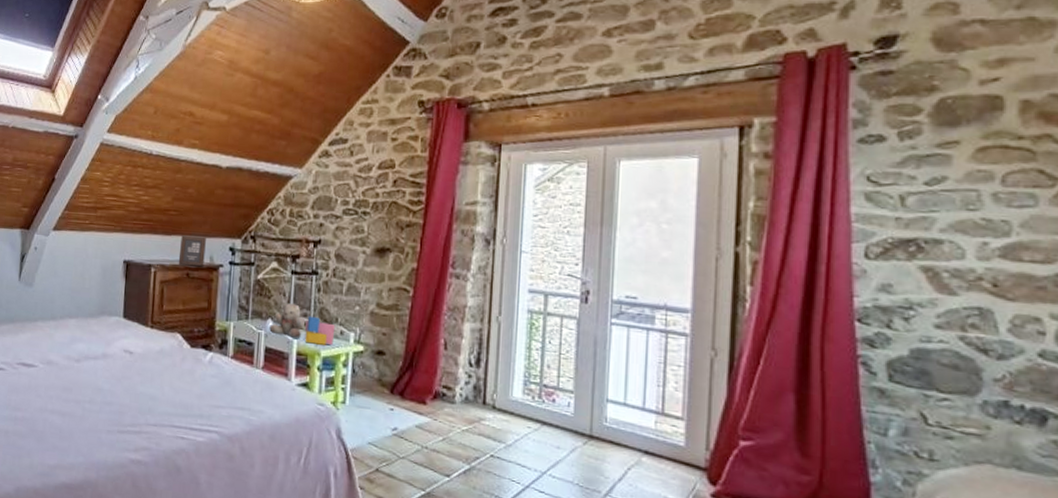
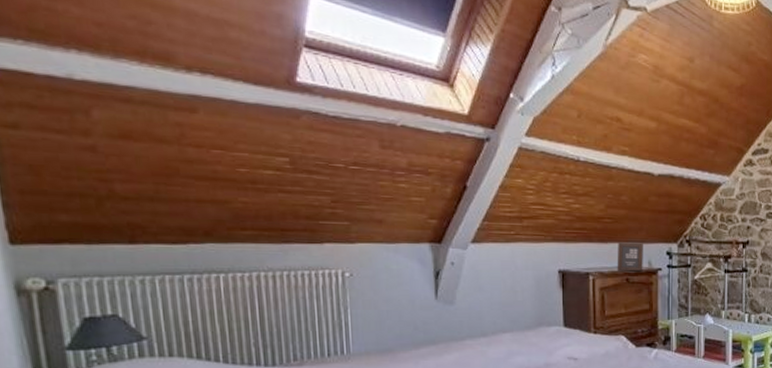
teddy bear: present [269,303,303,339] -> none [708,298,737,328]
toy blocks: present [304,316,336,345] -> none [738,308,764,331]

